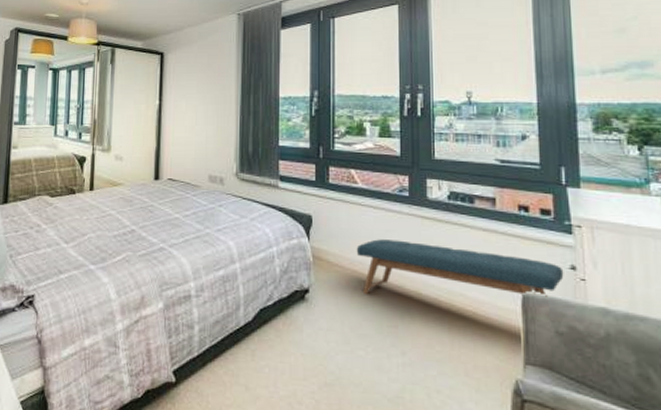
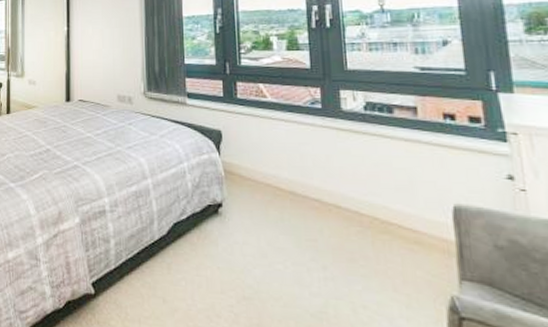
bench: present [356,239,564,297] -> none [268,152,501,209]

